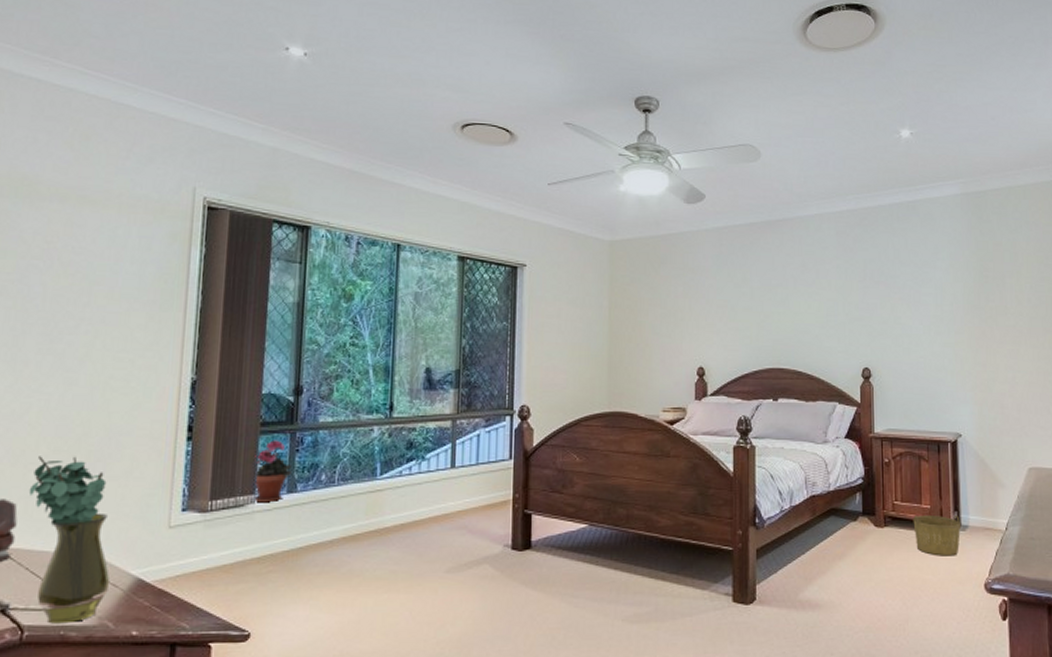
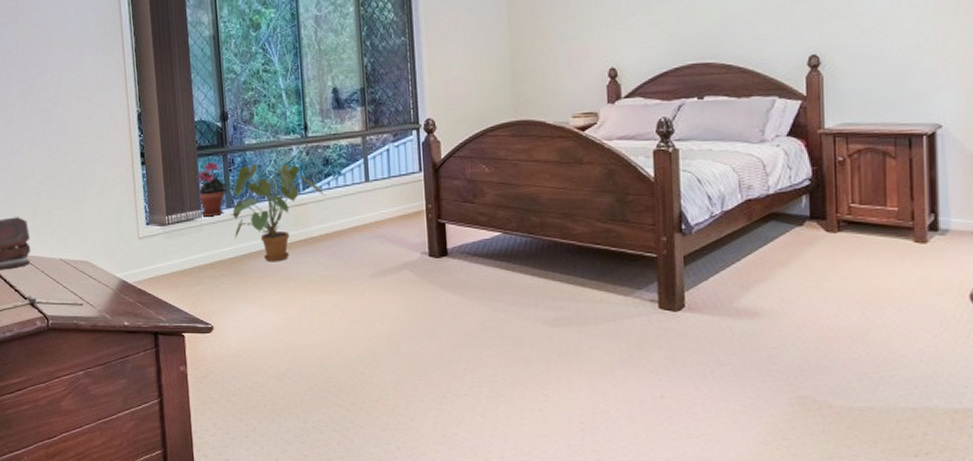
vase: present [28,456,111,624] -> none [33,181,103,315]
house plant: none [291,445,405,556] -> present [231,164,325,262]
basket: present [913,514,962,556] -> none [875,218,940,264]

